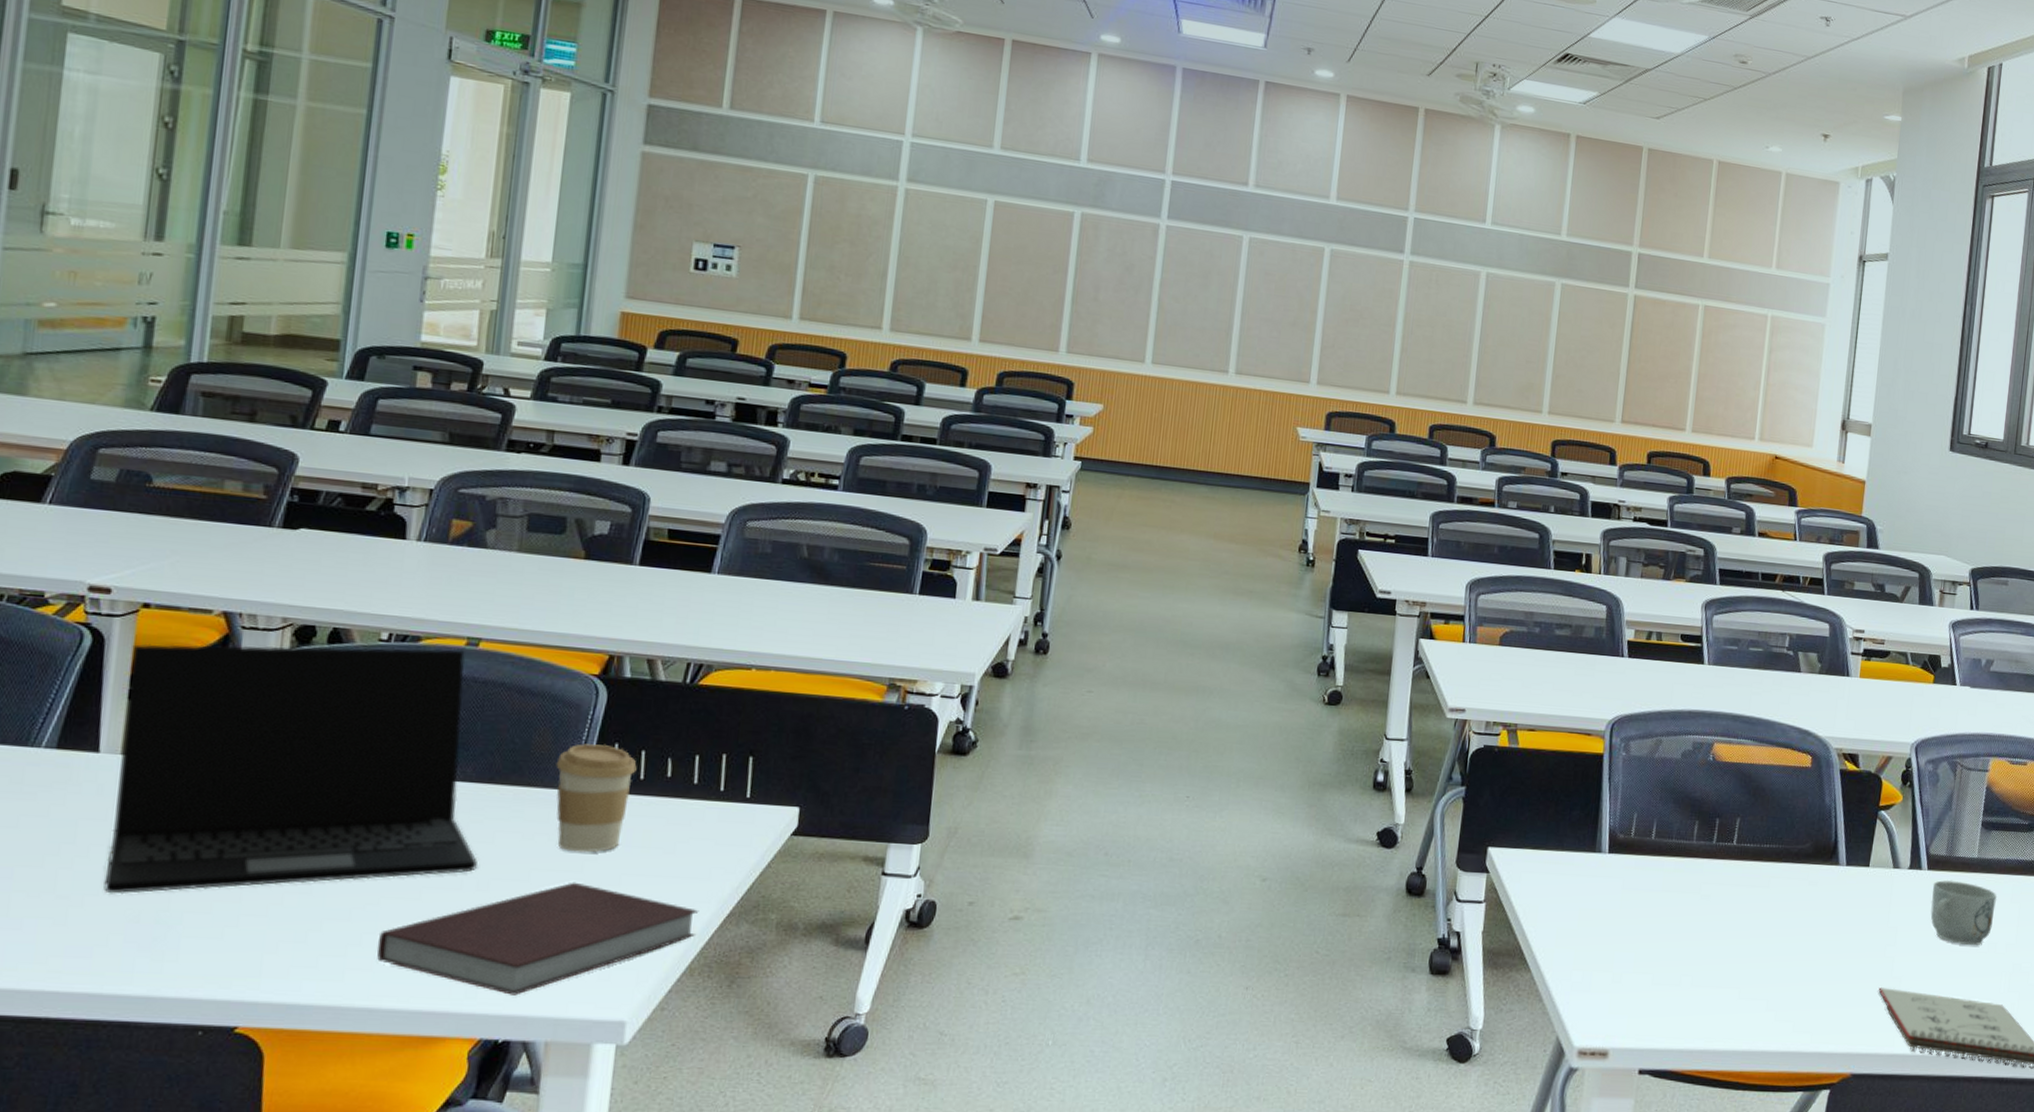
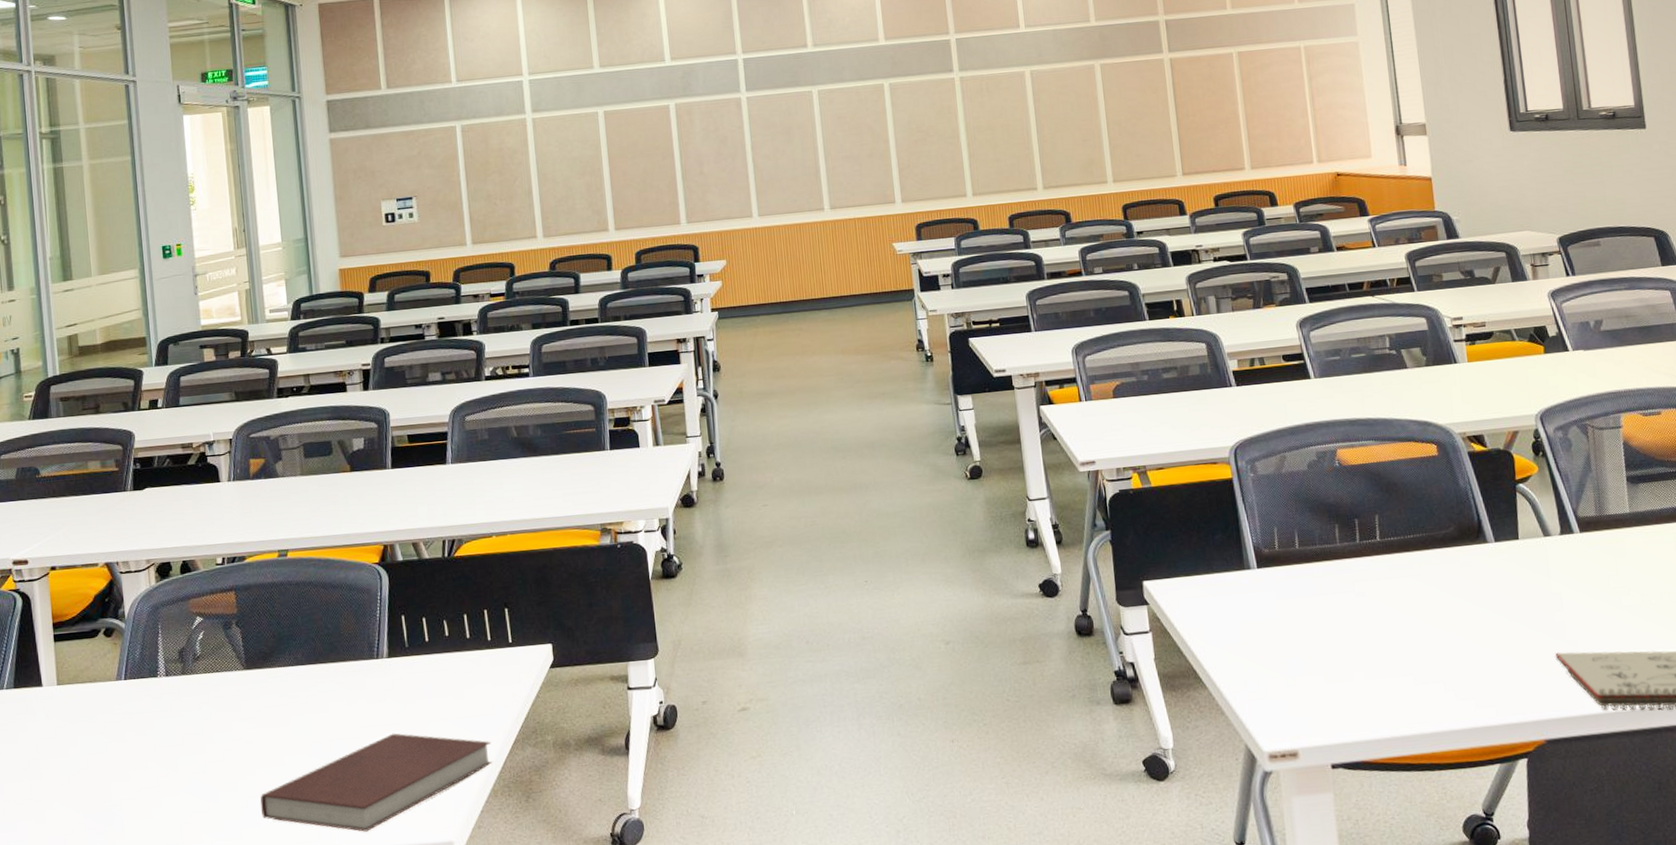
laptop: present [103,644,477,895] -> none [49,561,320,794]
coffee cup: present [556,744,637,853] -> none [361,618,422,709]
mug: present [1930,880,1998,946] -> none [1588,538,1661,599]

